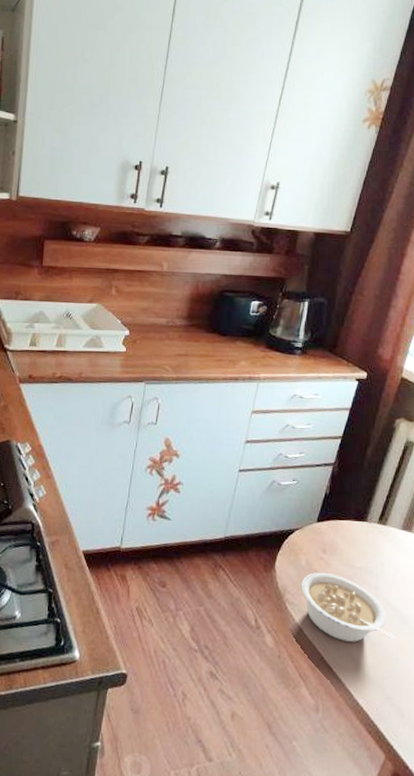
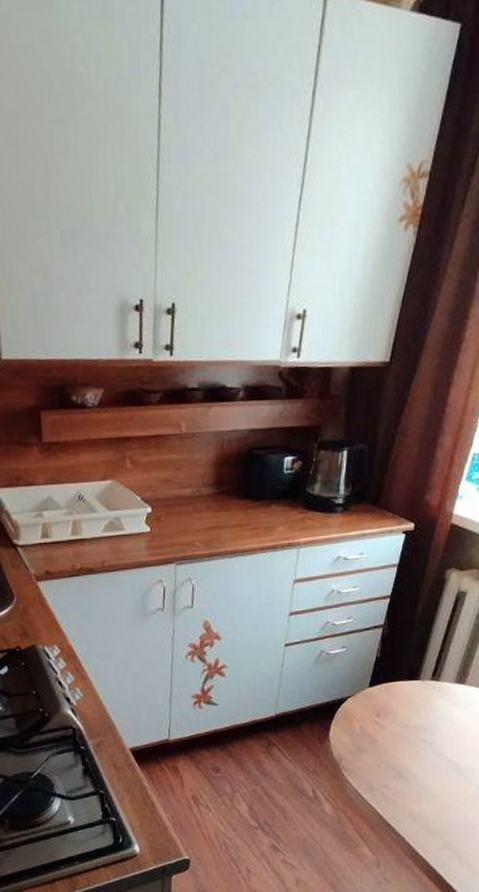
legume: present [301,573,397,642] -> none [356,736,453,799]

